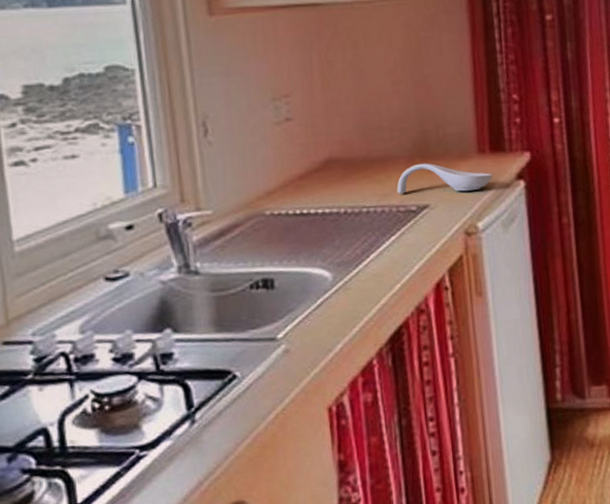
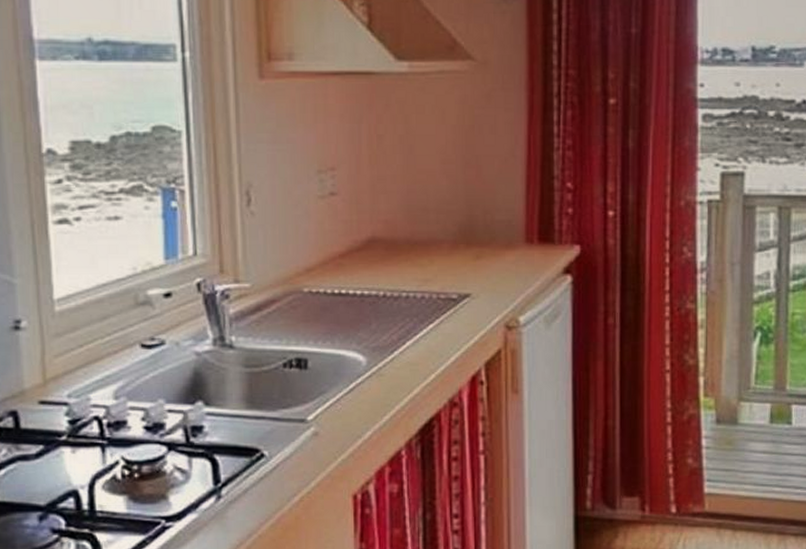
spoon rest: present [397,163,493,194] -> none [439,249,540,282]

